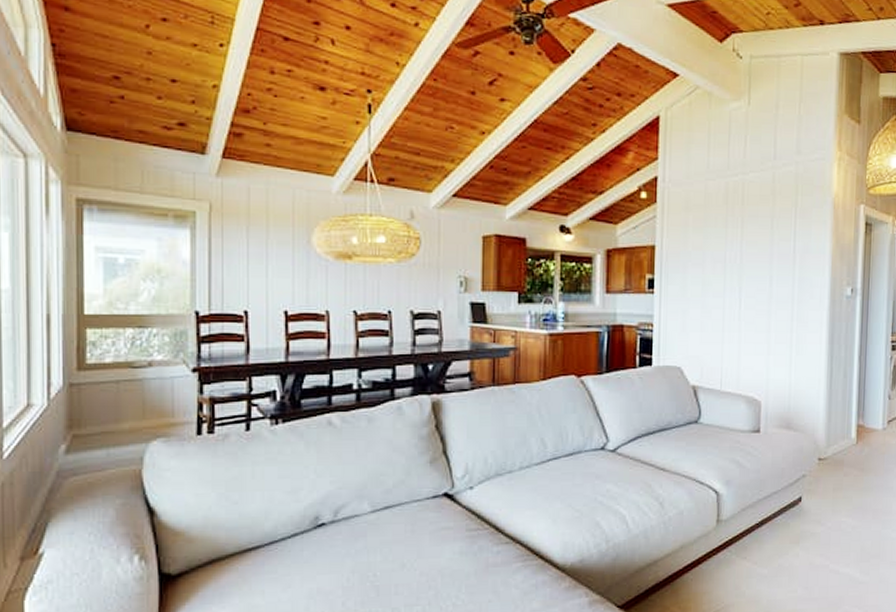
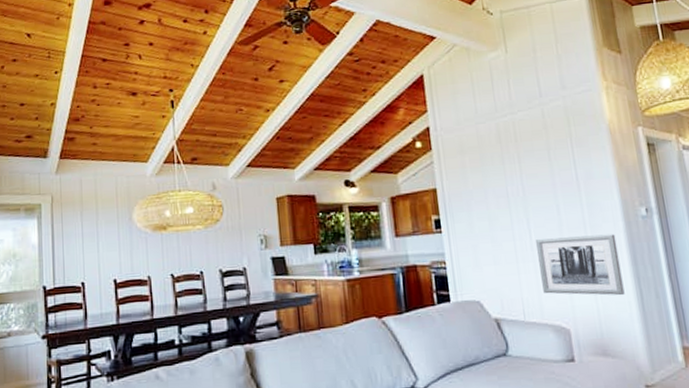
wall art: none [743,310,819,373] -> present [536,234,625,296]

